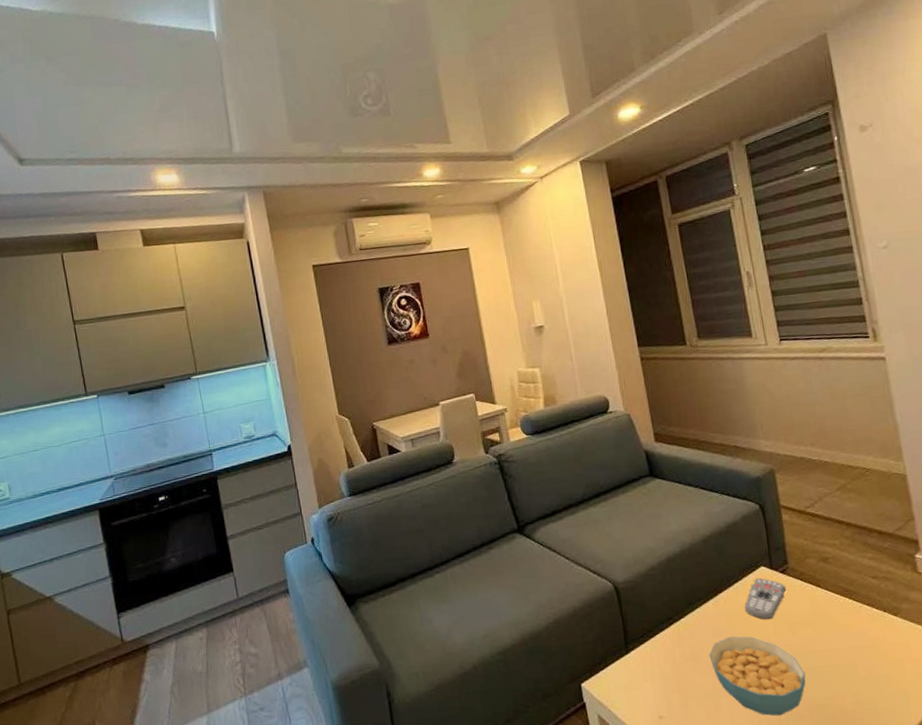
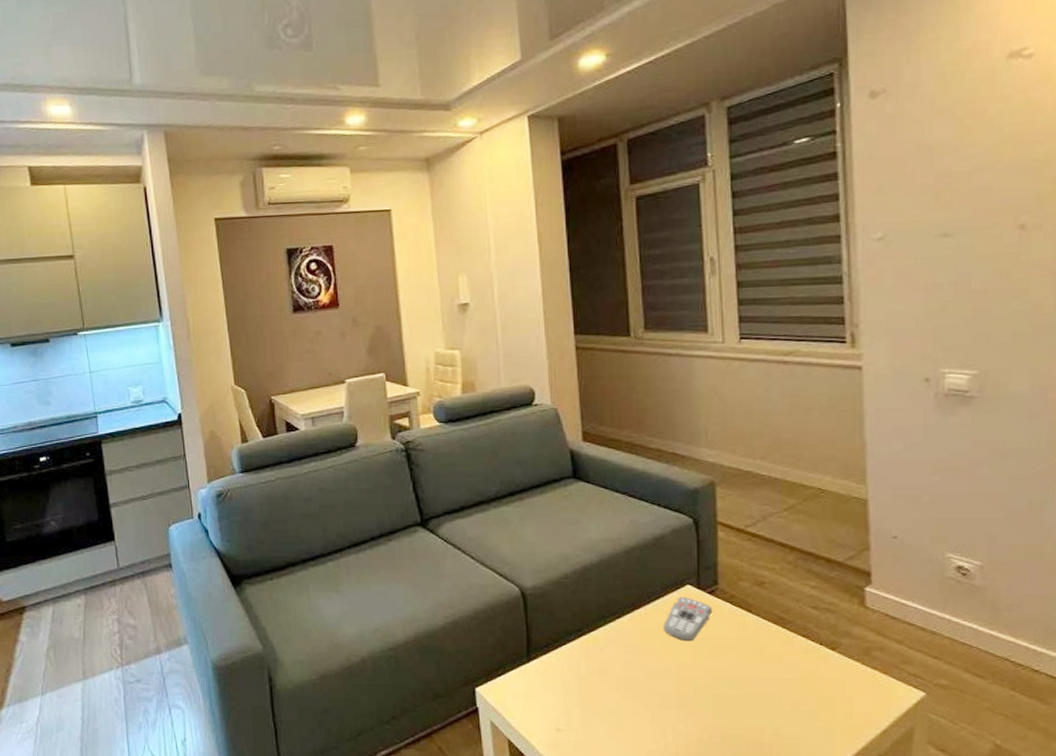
cereal bowl: present [709,636,806,716] -> none [618,654,723,741]

